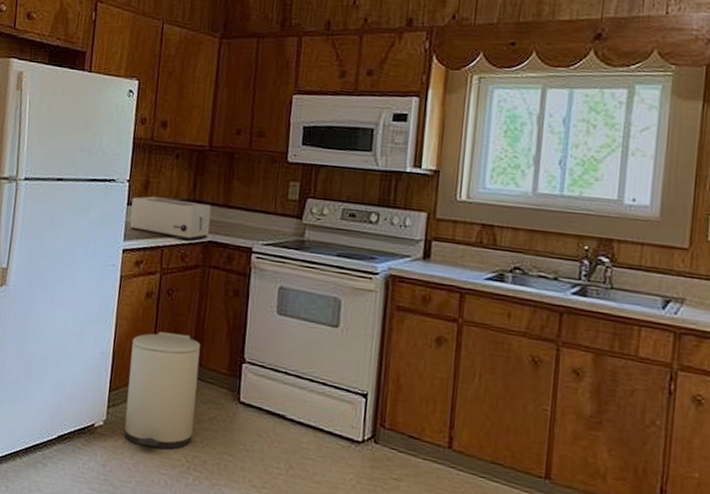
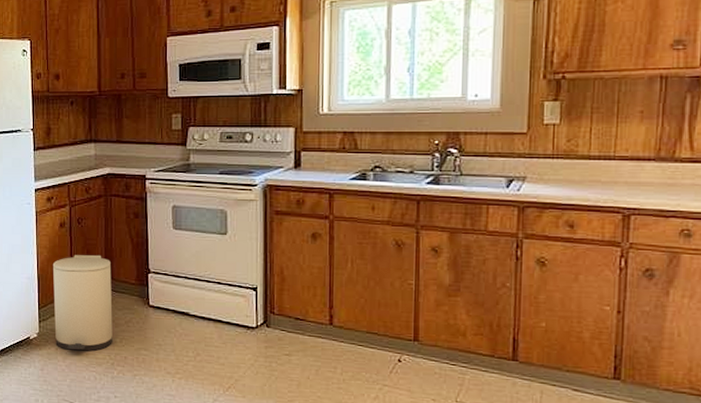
toaster: present [130,196,211,241] -> none [37,141,108,176]

